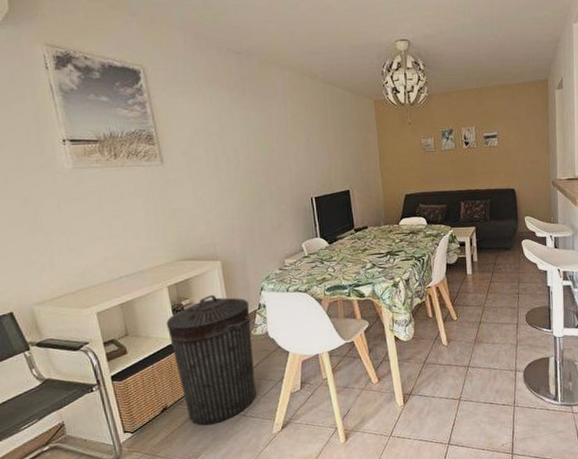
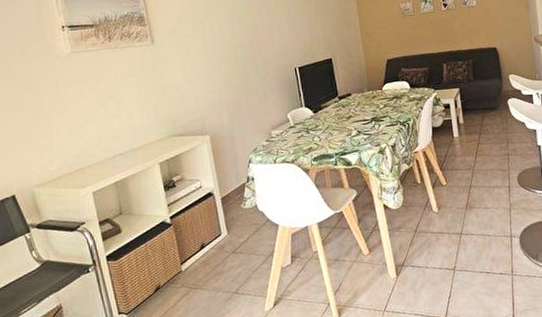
trash can: present [166,295,256,426] -> none [158,169,247,305]

